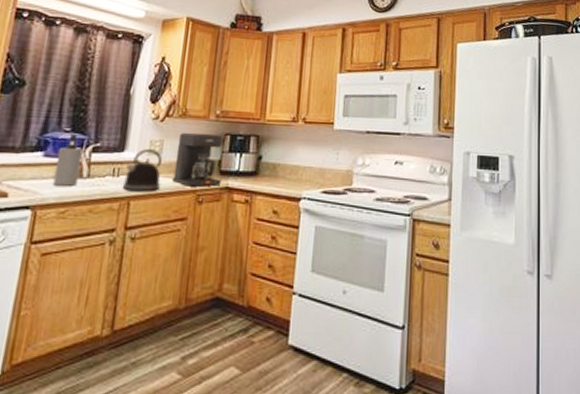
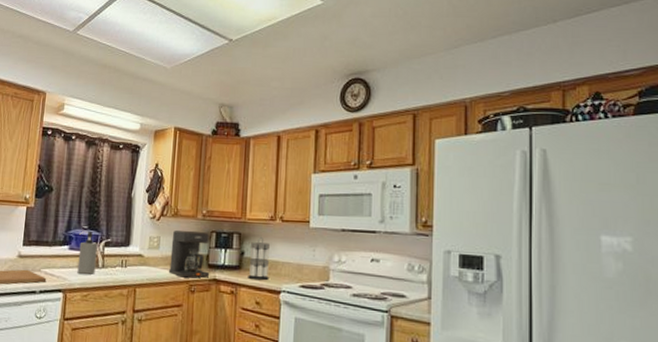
kettle: present [122,149,163,192] -> none [129,244,161,281]
spice rack: none [265,140,292,188] -> present [248,237,271,281]

